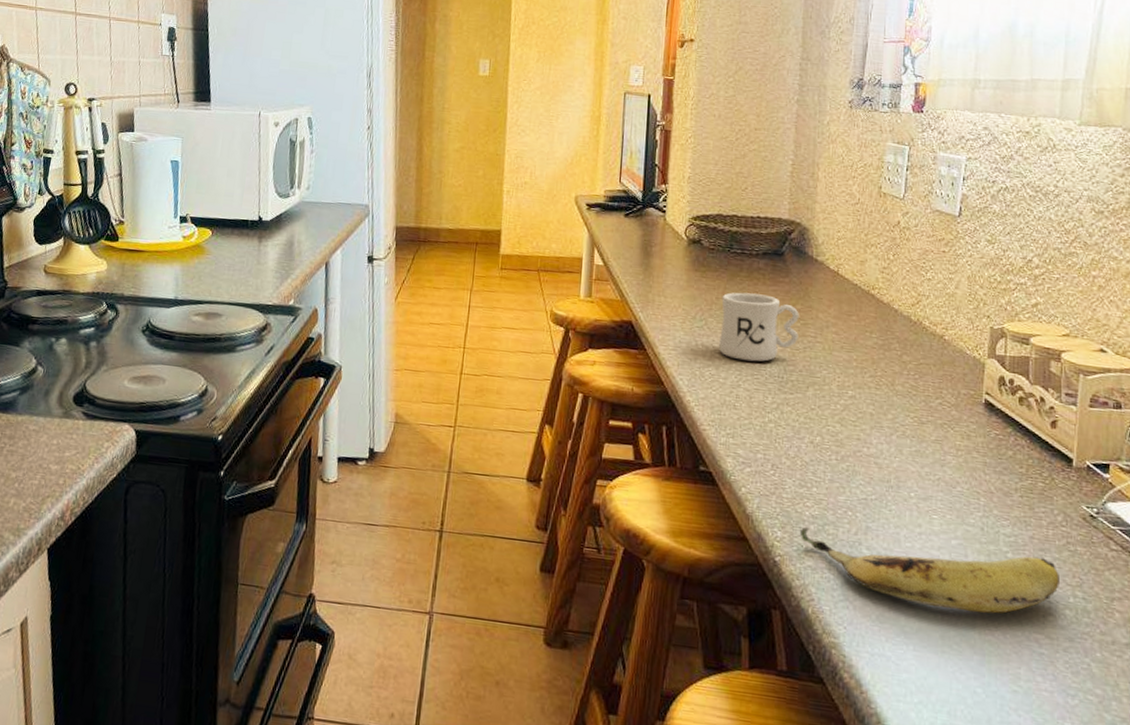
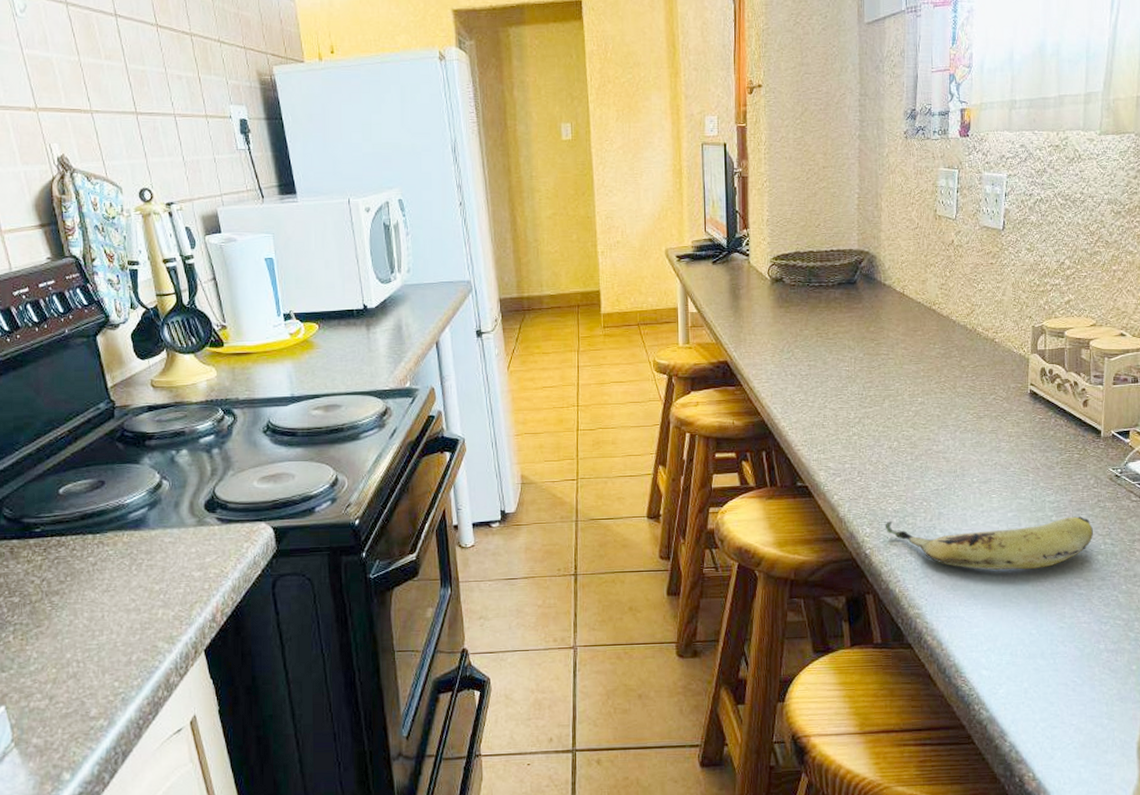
mug: present [718,292,799,362] -> none [805,322,873,384]

